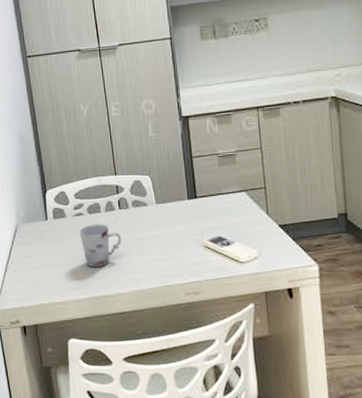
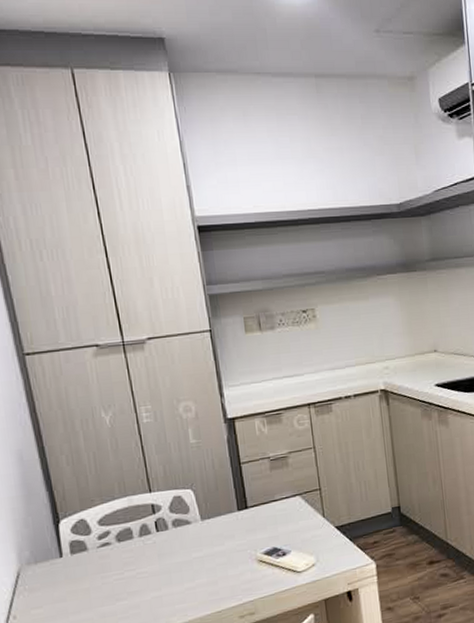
cup: present [79,224,121,268] -> none [106,552,161,606]

